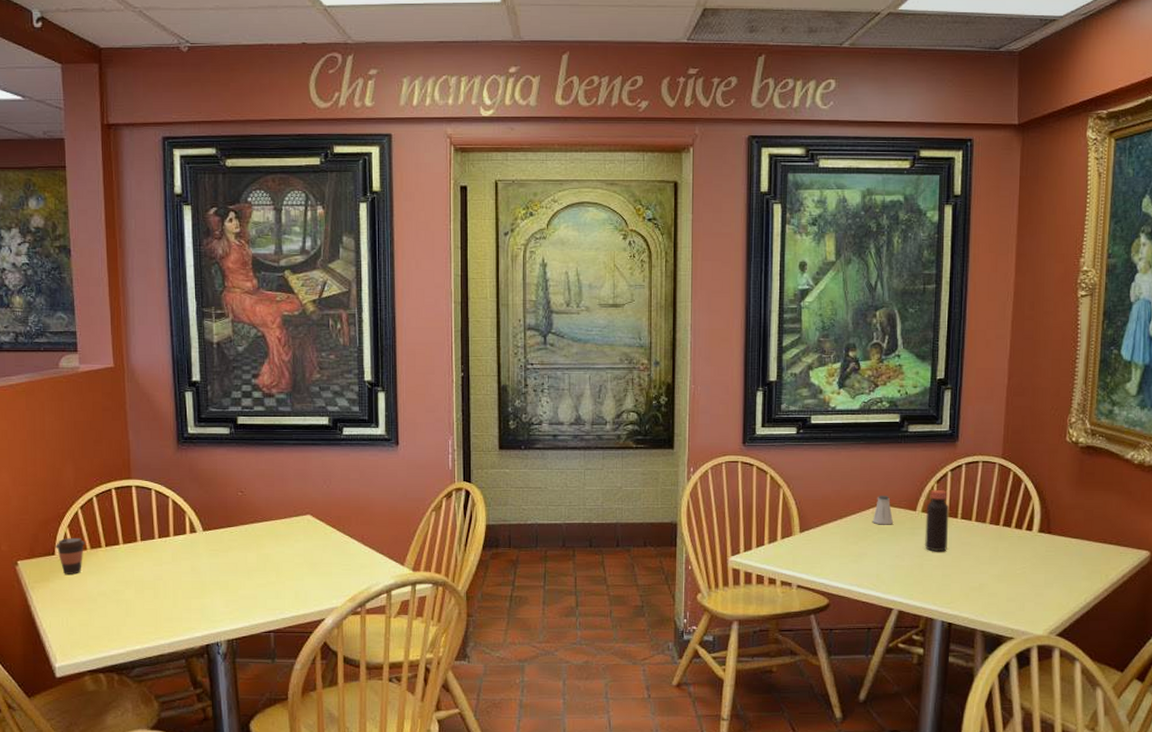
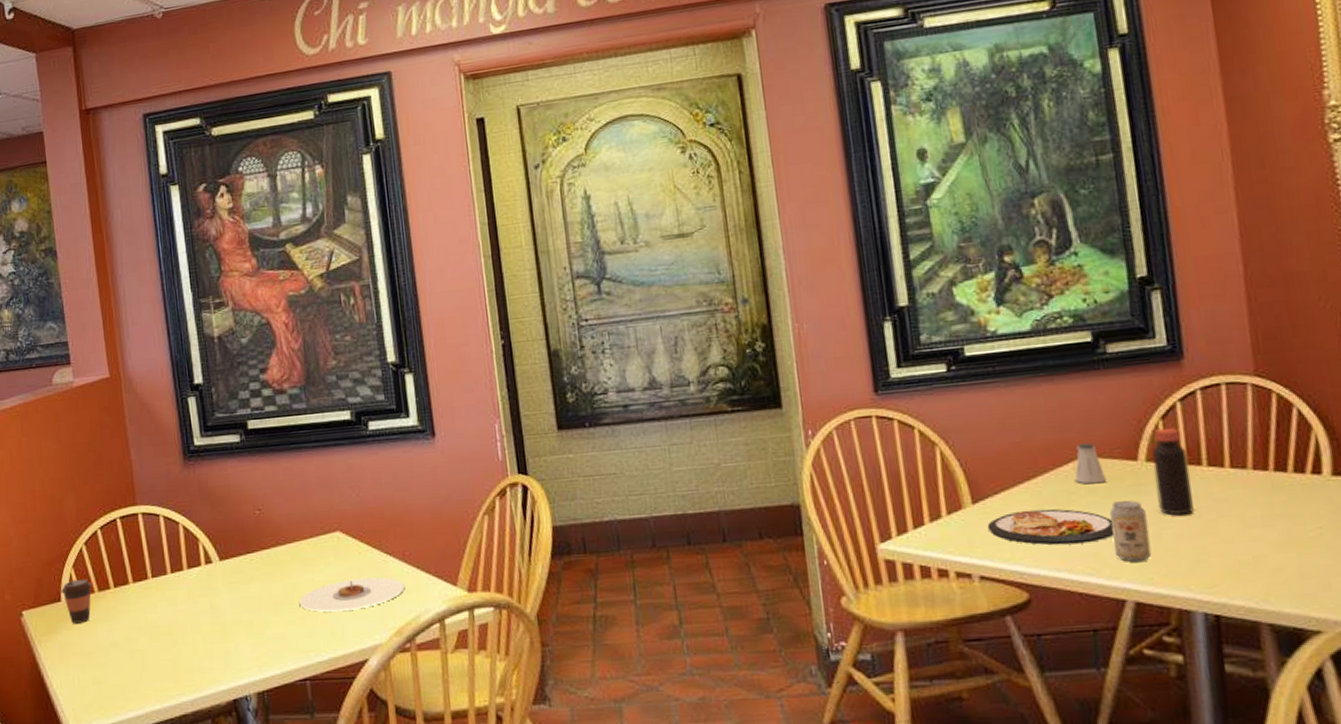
plate: none [270,553,361,579] -> present [299,577,405,612]
dish: none [808,540,893,567] -> present [987,509,1115,545]
beverage can: none [890,539,916,582] -> present [1110,501,1152,562]

